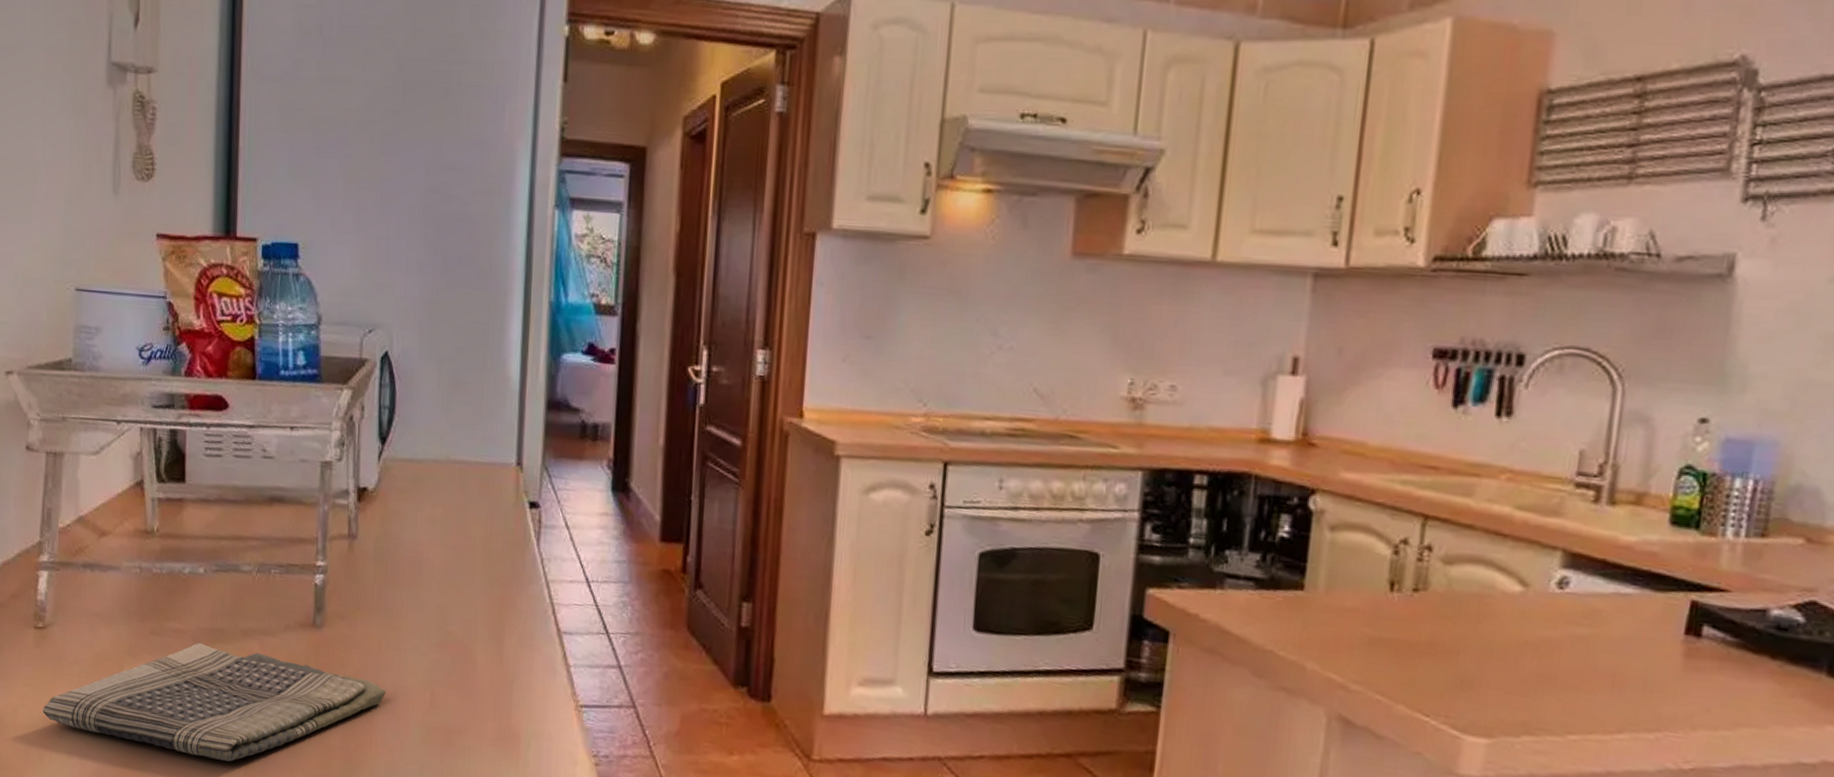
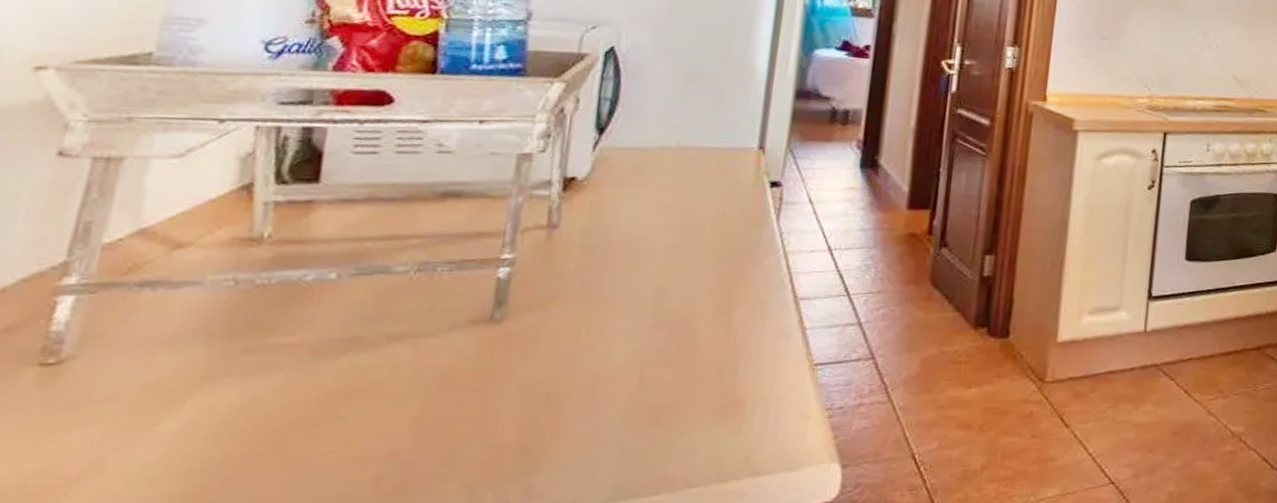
dish towel: present [42,642,386,762] -> none [39,355,583,483]

